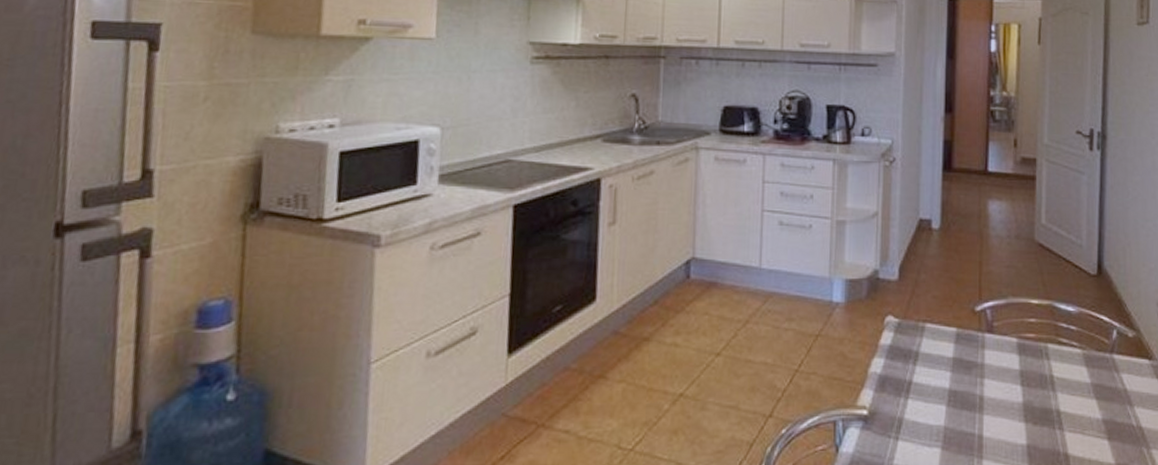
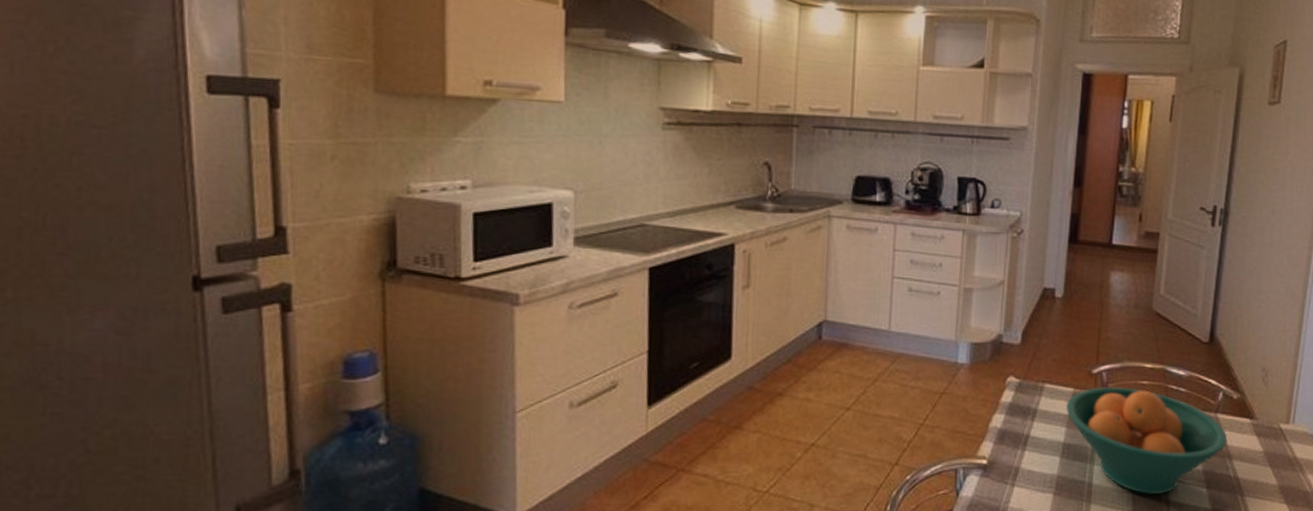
fruit bowl: none [949,326,1126,448] -> present [1065,387,1228,494]

